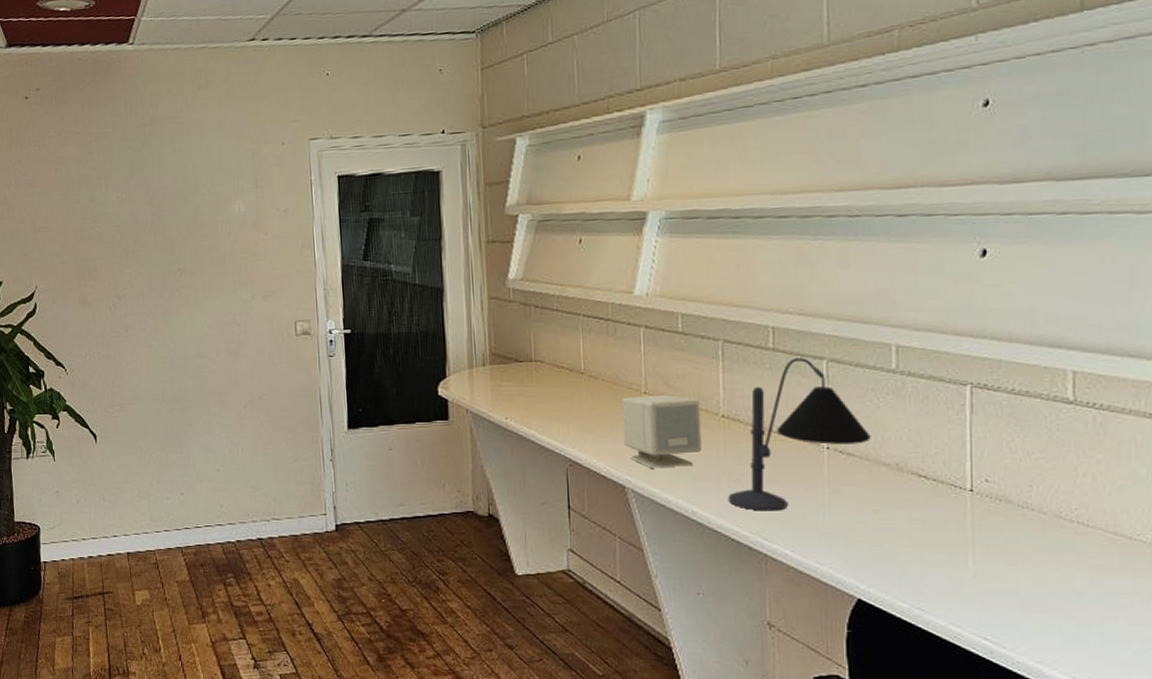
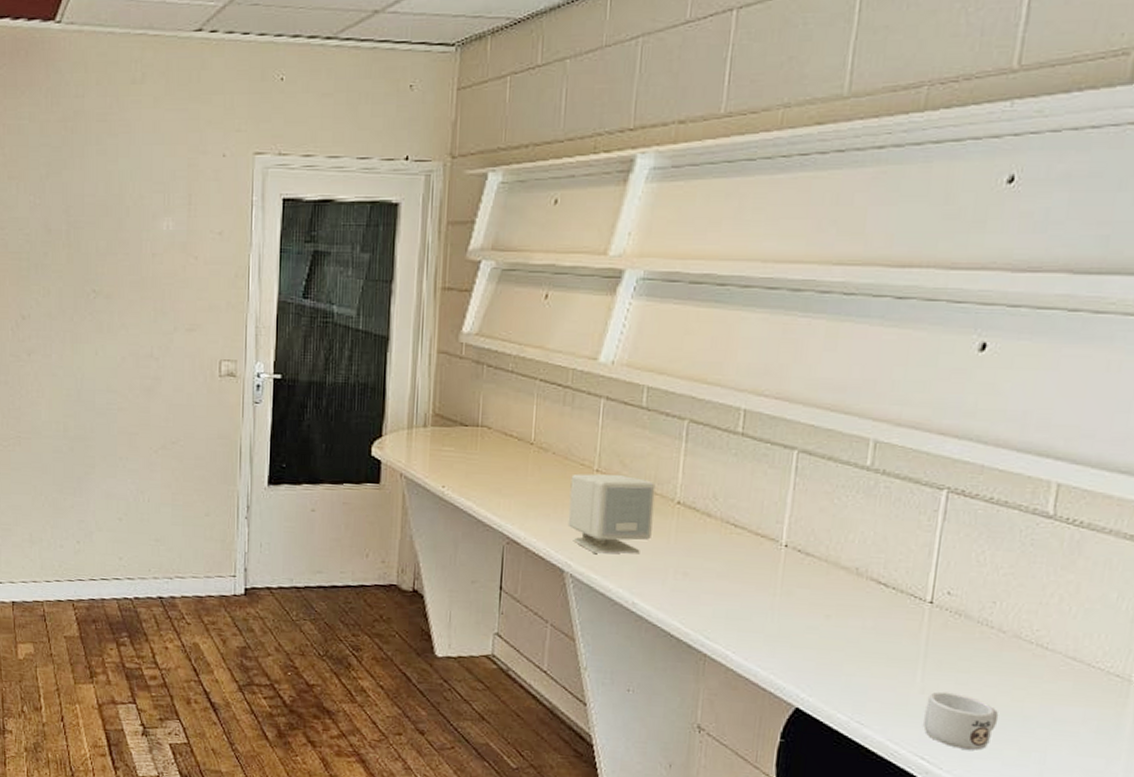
desk lamp: present [728,357,871,511] -> none [672,445,834,609]
mug: none [981,574,1052,628] -> present [923,691,999,750]

